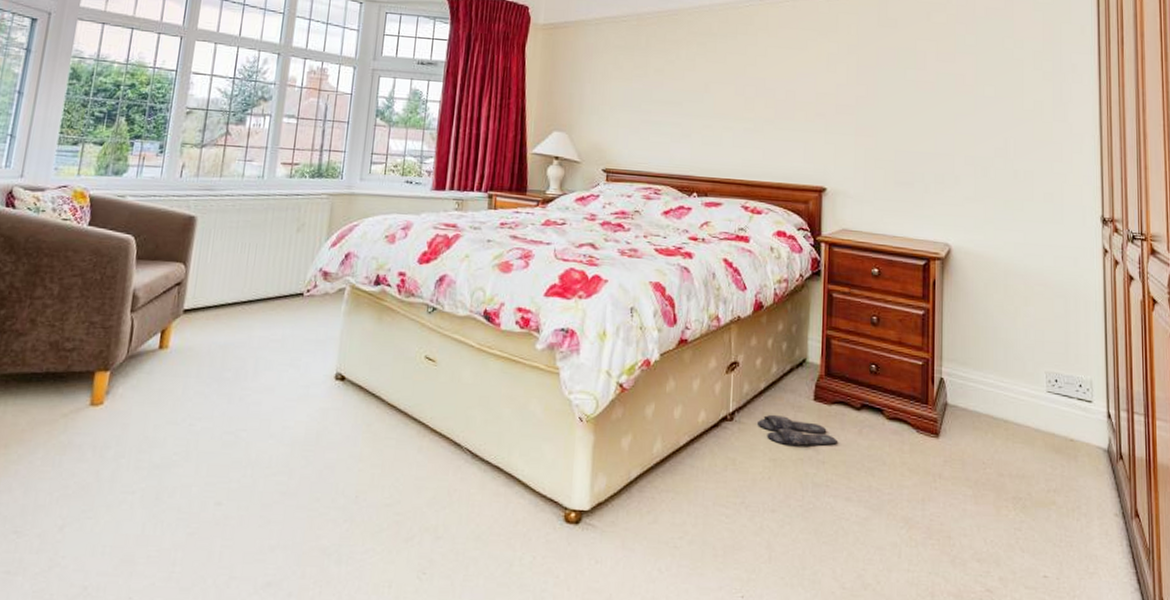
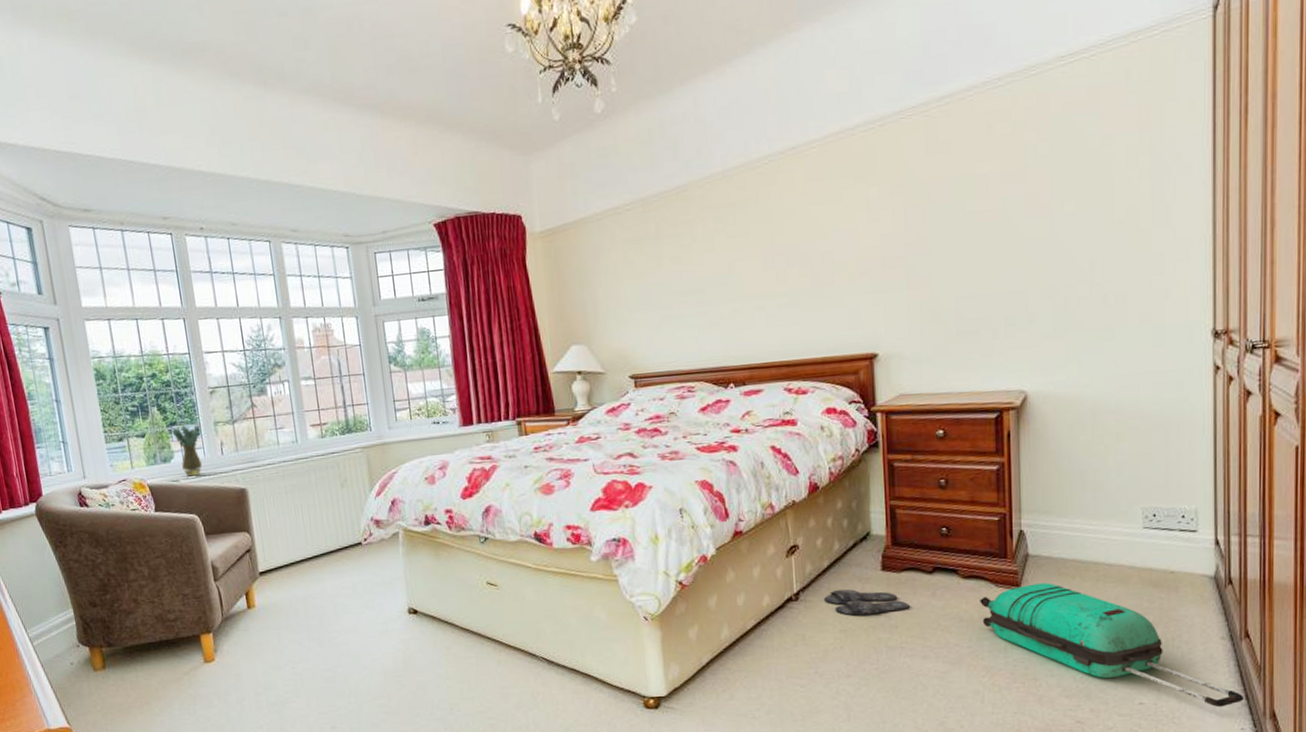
vase: none [131,139,165,195] -> present [169,424,203,477]
suitcase: none [902,434,1137,590] -> present [980,583,1245,708]

